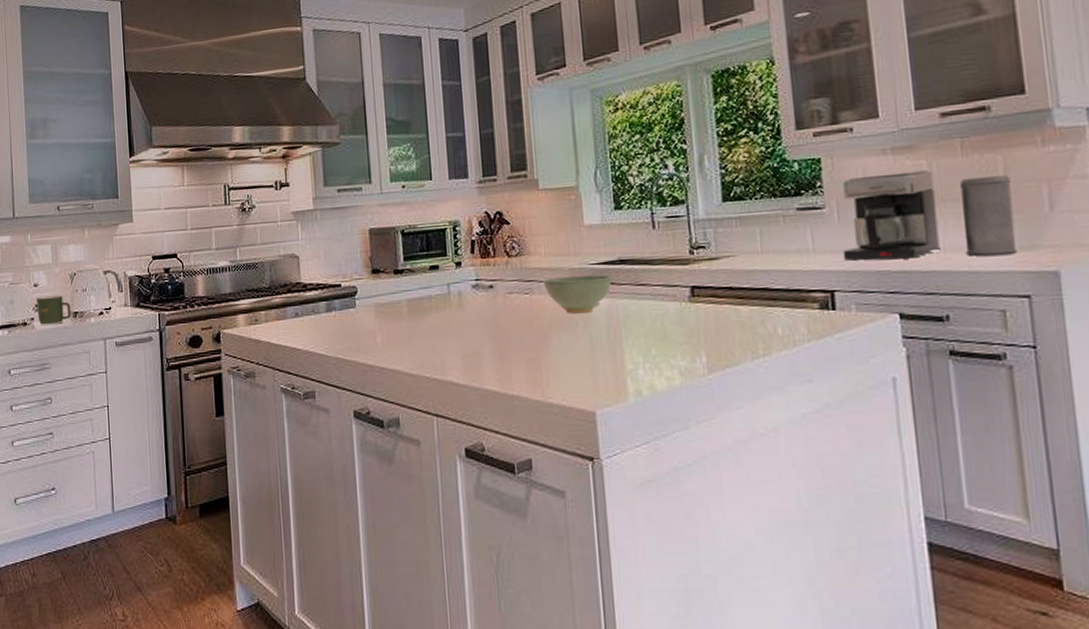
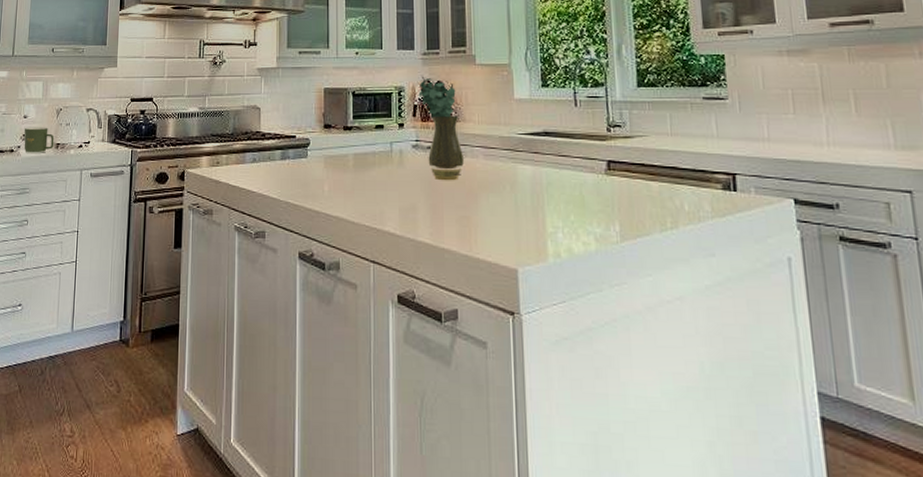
vase: none [476,207,531,323] -> present [418,76,464,181]
bowl: present [542,274,613,314] -> none [474,143,538,178]
coffee maker: present [842,170,940,261] -> none [743,72,831,150]
canister: present [959,174,1017,256] -> none [847,81,899,153]

